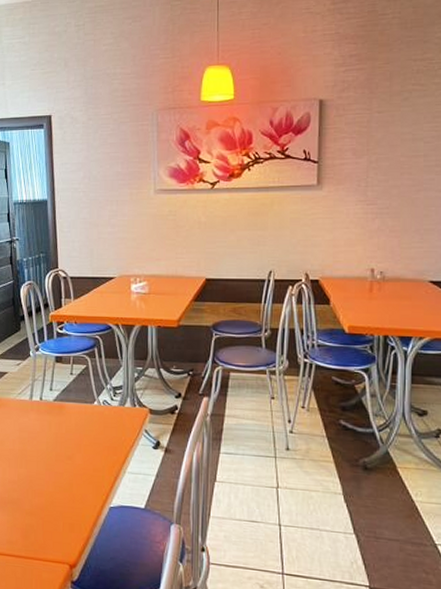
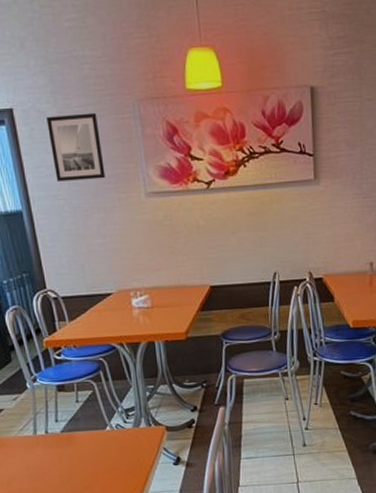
wall art: none [77,120,121,177] -> present [46,112,106,182]

